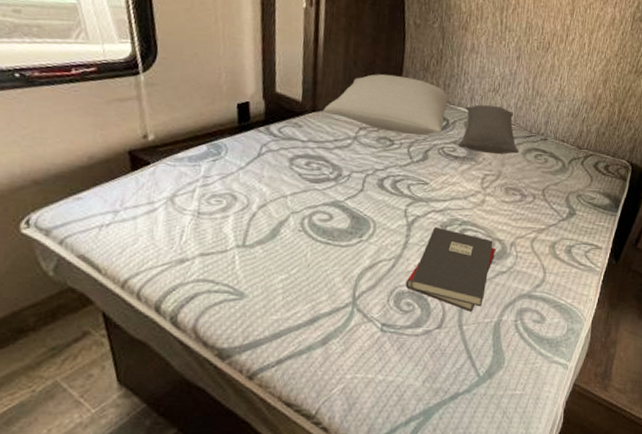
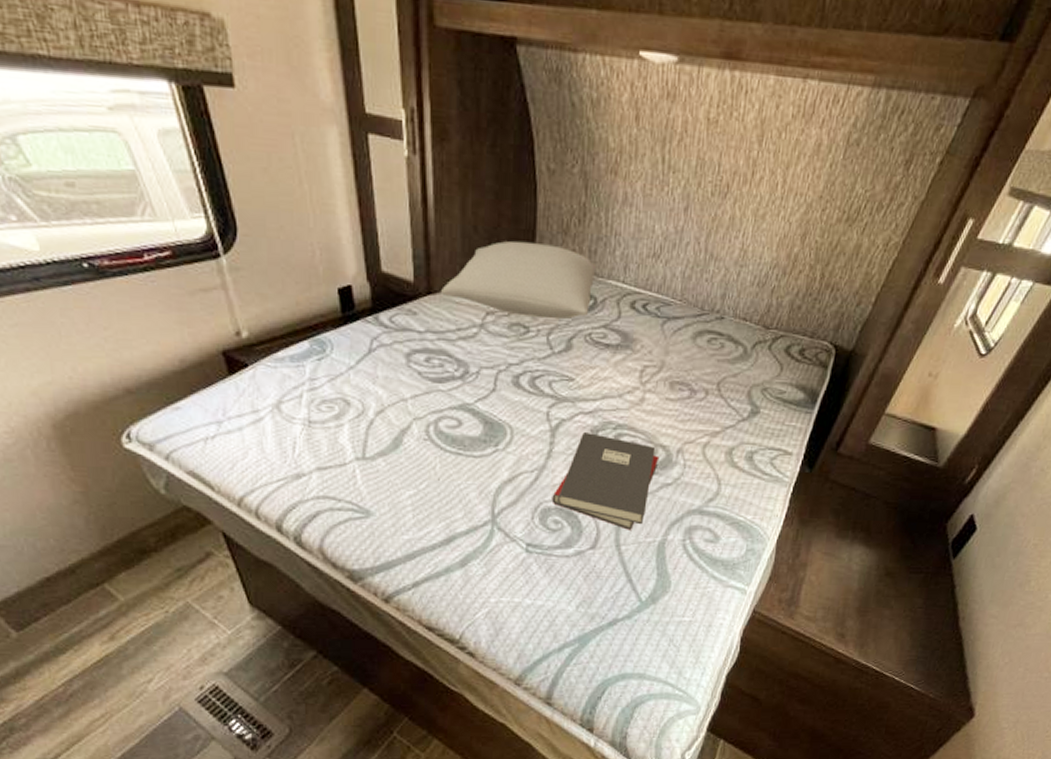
pillow: present [458,104,519,155] -> none [609,275,688,340]

